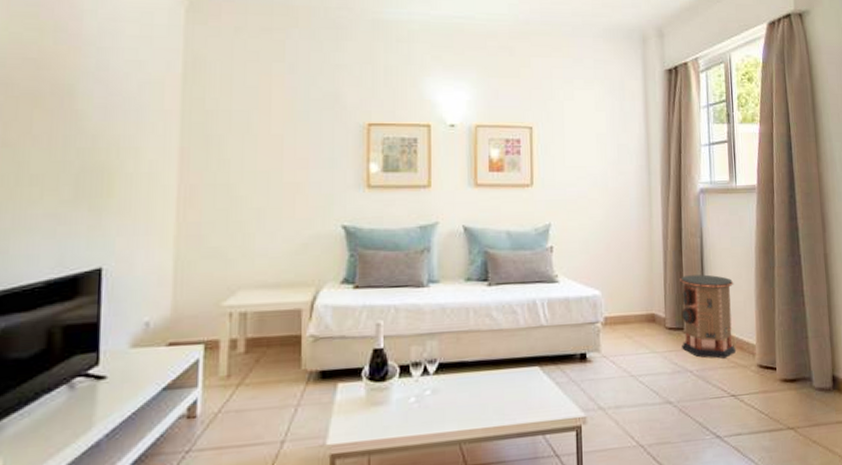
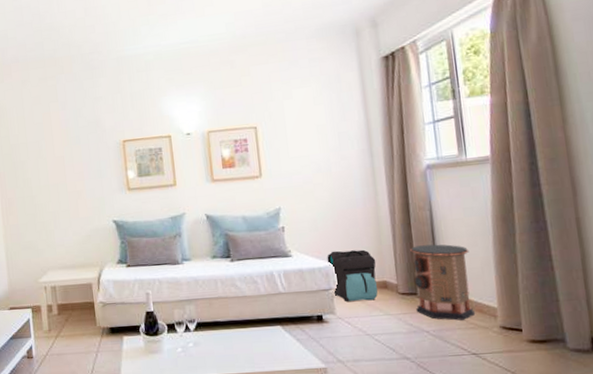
backpack: none [596,277,646,338] -> present [327,249,378,302]

